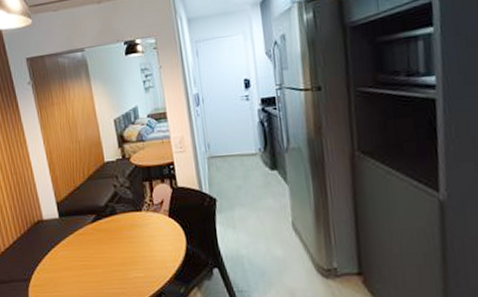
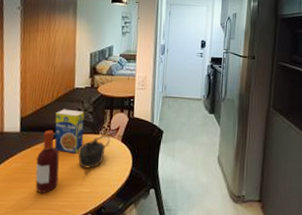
bottle: none [81,212,109,281] -> present [35,130,60,193]
legume: none [91,187,127,236] -> present [54,109,85,154]
teapot: none [122,211,157,251] -> present [77,134,111,169]

